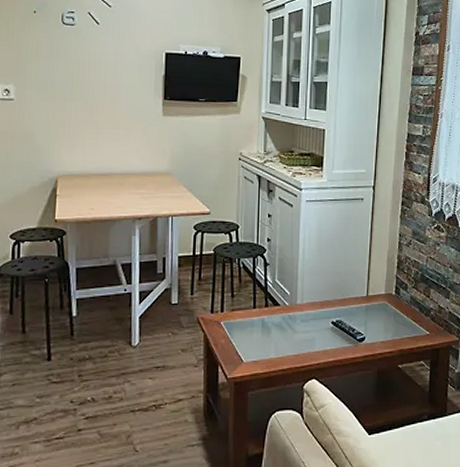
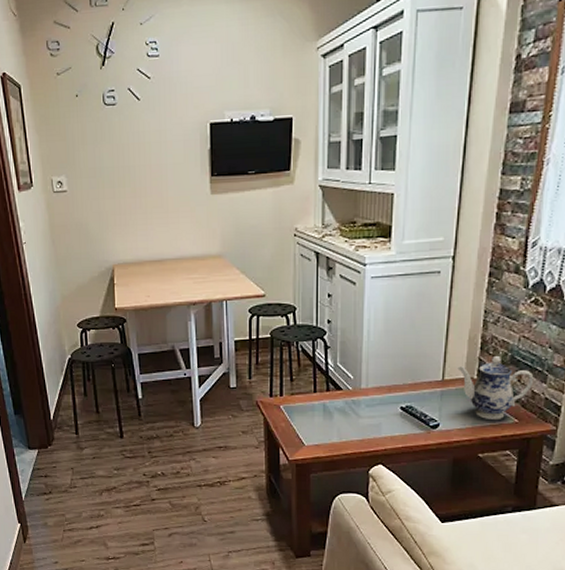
teapot: none [379,275,440,333] -> present [457,356,534,421]

